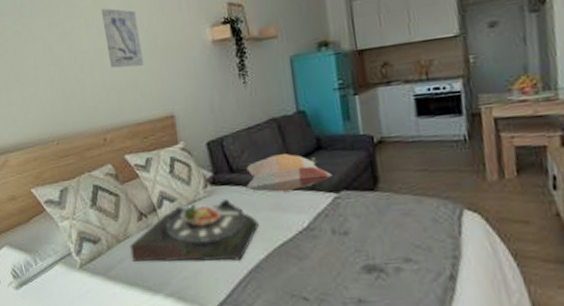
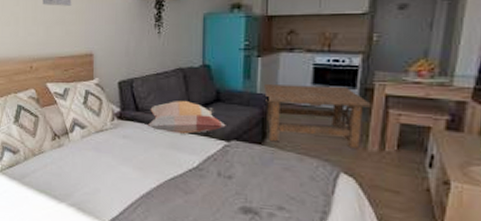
serving tray: present [130,198,259,262] -> none [43,132,154,186]
coffee table: none [366,114,482,186] -> present [264,84,372,149]

